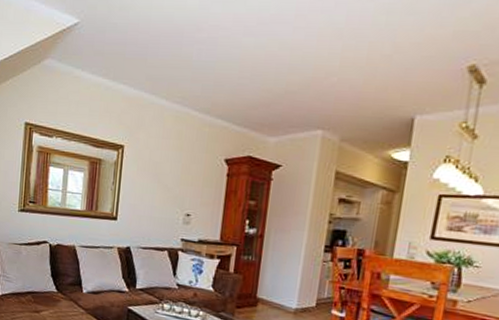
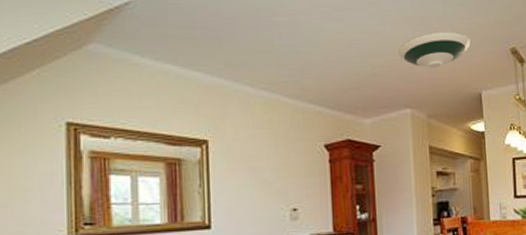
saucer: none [320,46,416,88] -> present [399,31,472,69]

